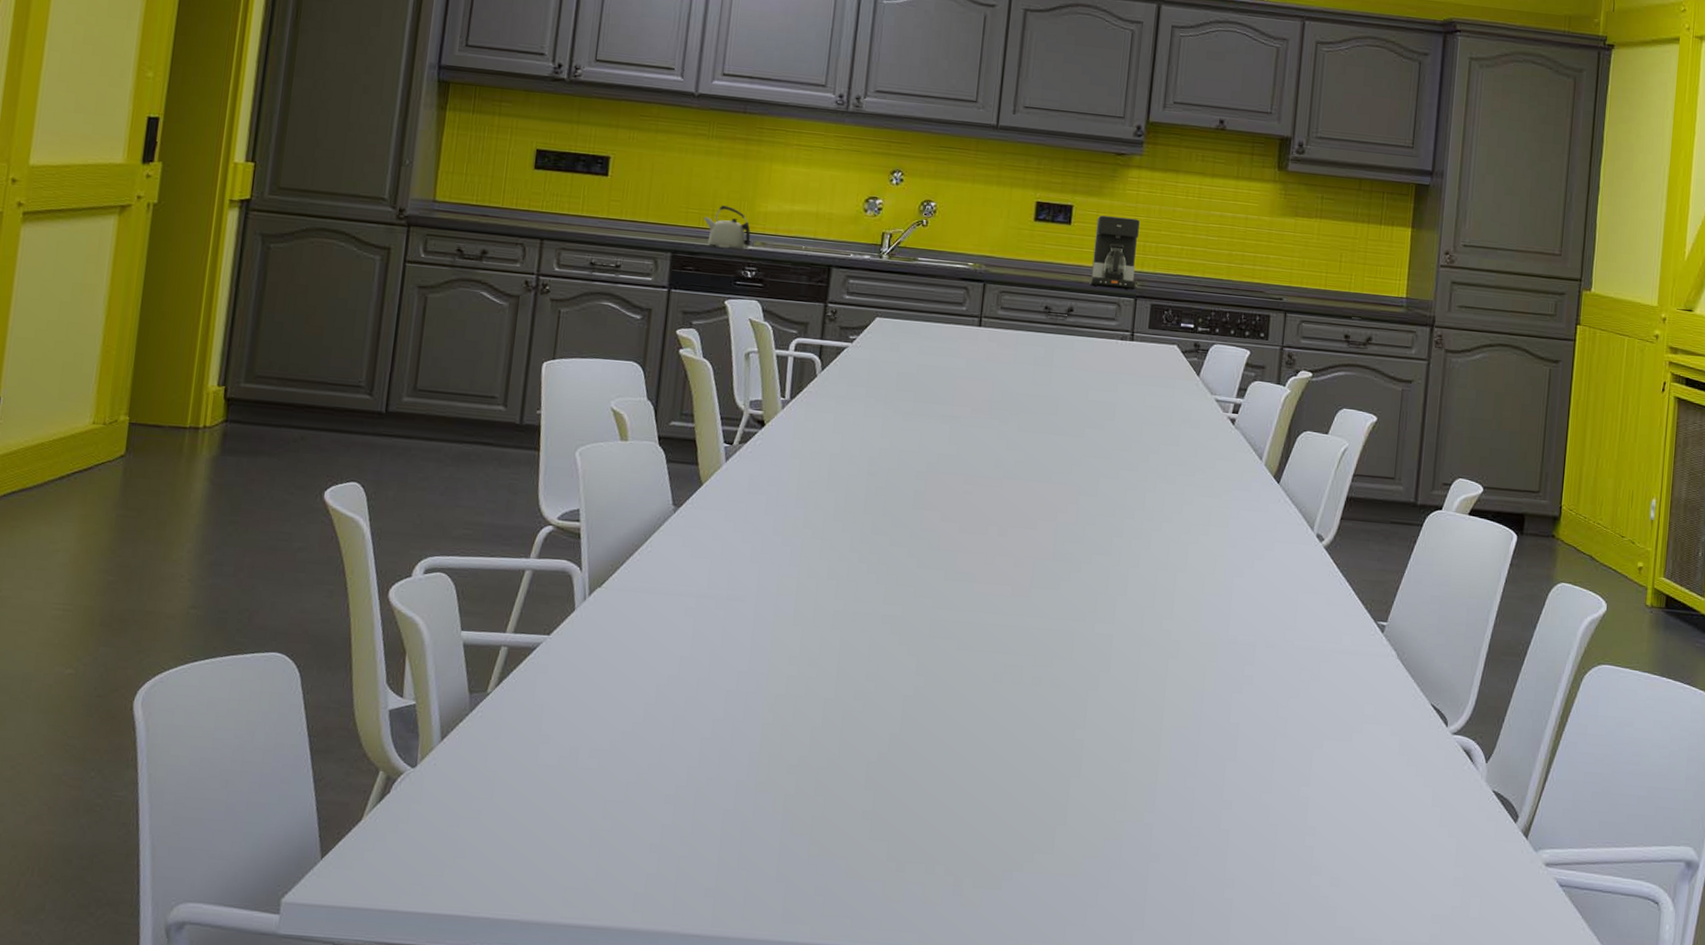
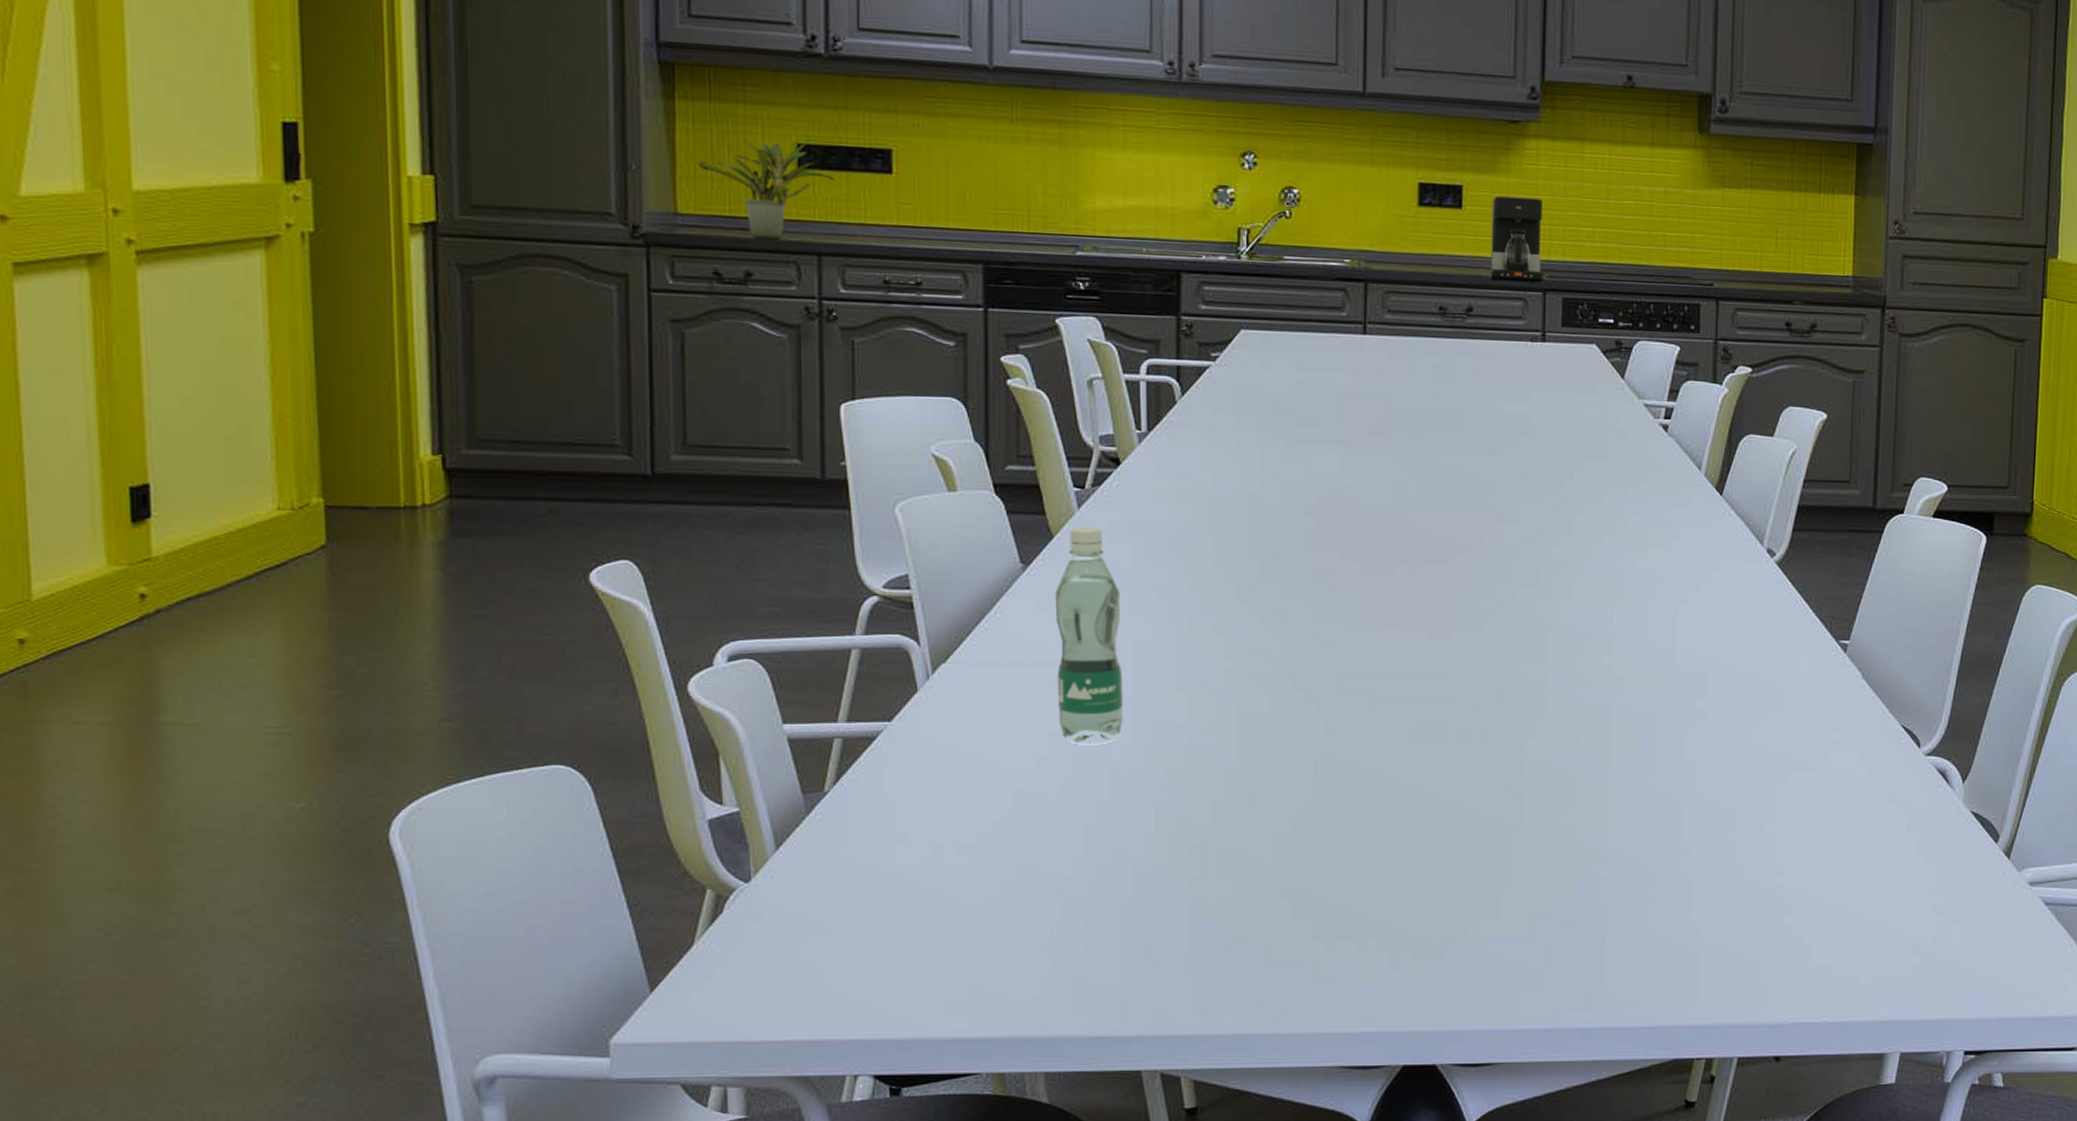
potted plant: none [457,141,562,226] -> present [699,136,835,241]
bottle: none [689,477,753,669] -> present [1055,527,1123,745]
kettle: present [704,205,751,251] -> none [1018,203,1079,258]

